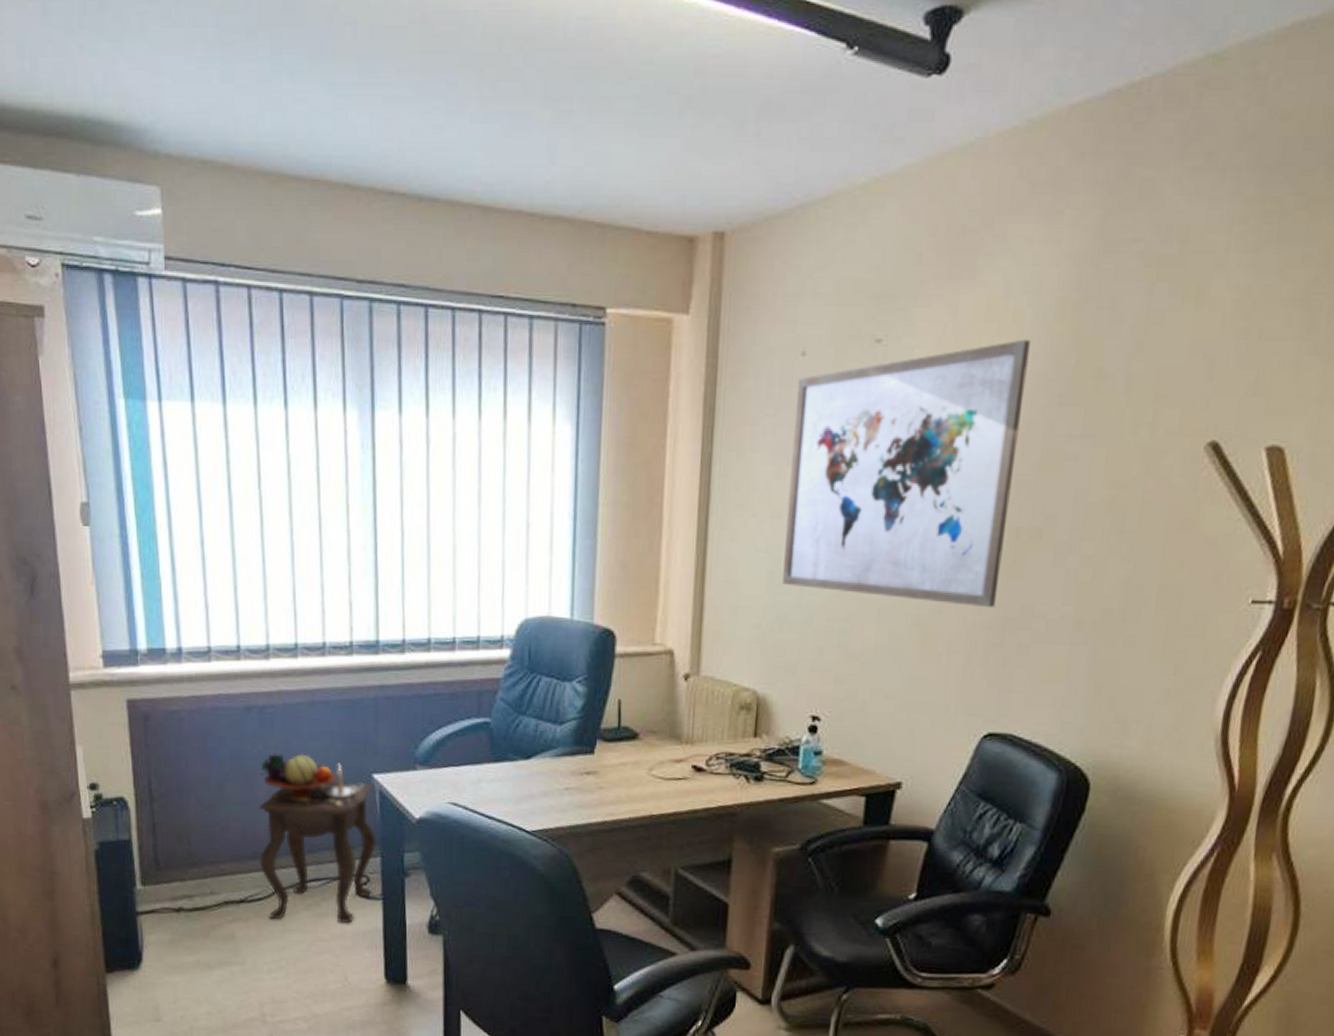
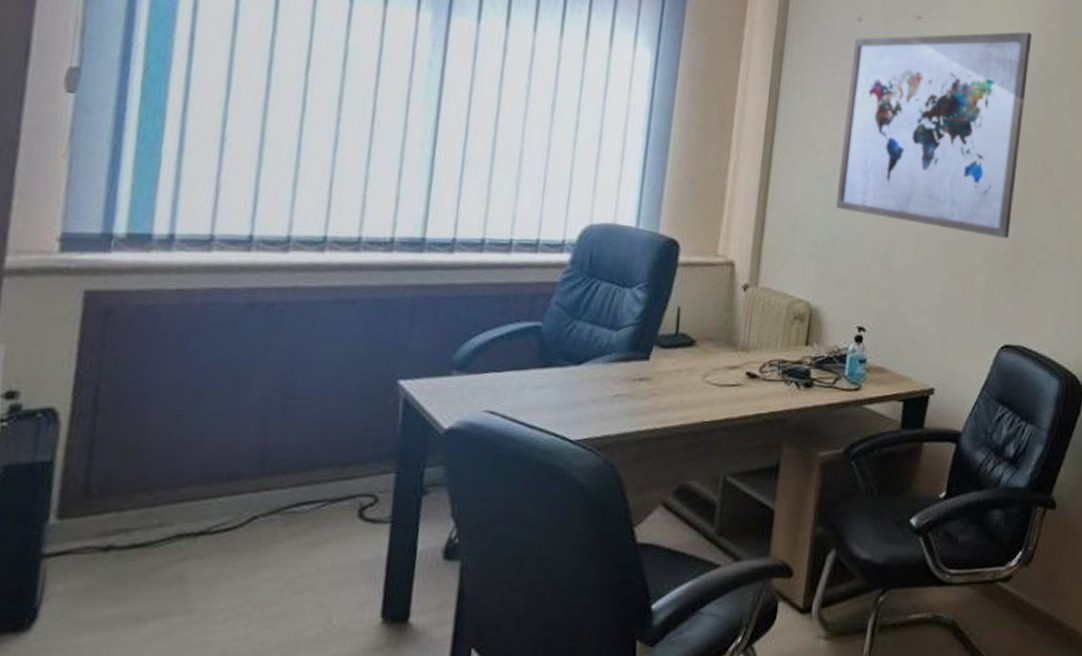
side table: present [259,752,377,924] -> none [234,355,398,554]

